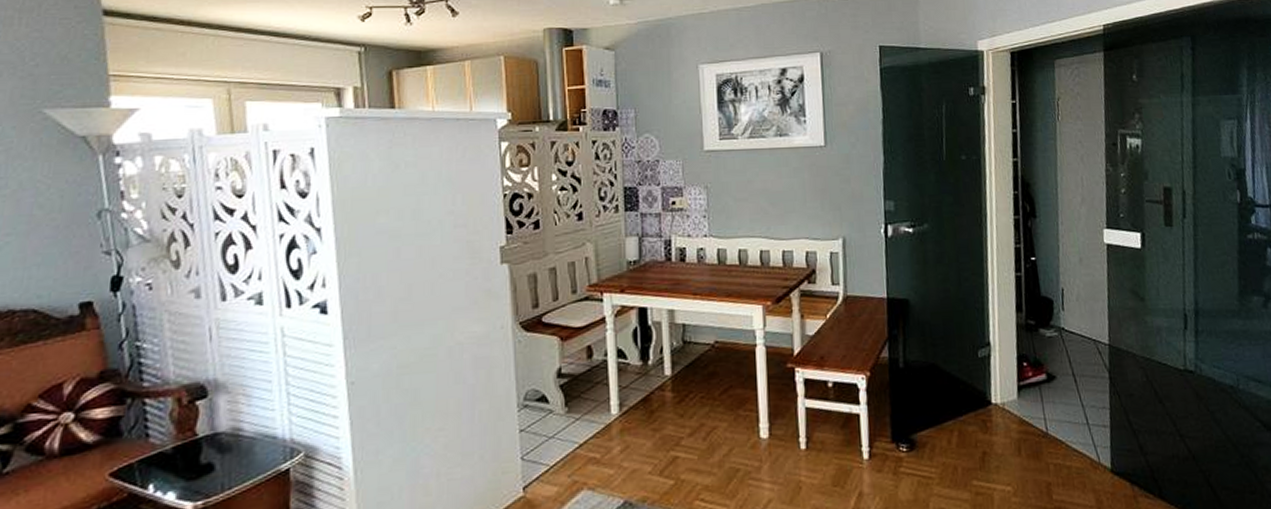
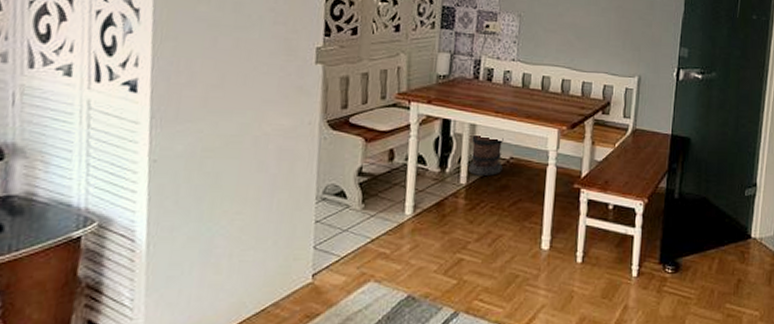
wooden barrel: none [671,322,708,365] -> present [469,136,504,176]

